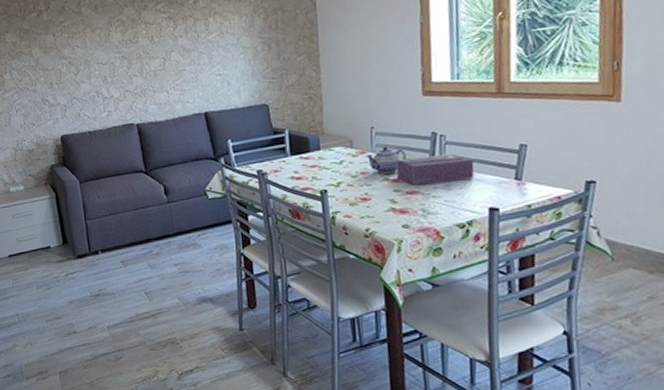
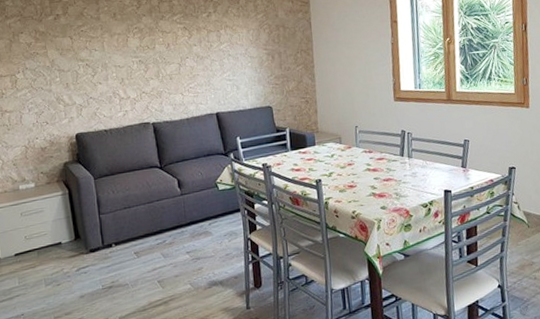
teapot: present [366,146,406,174] -> none [352,142,383,165]
tissue box: present [396,153,475,186] -> none [375,147,433,174]

